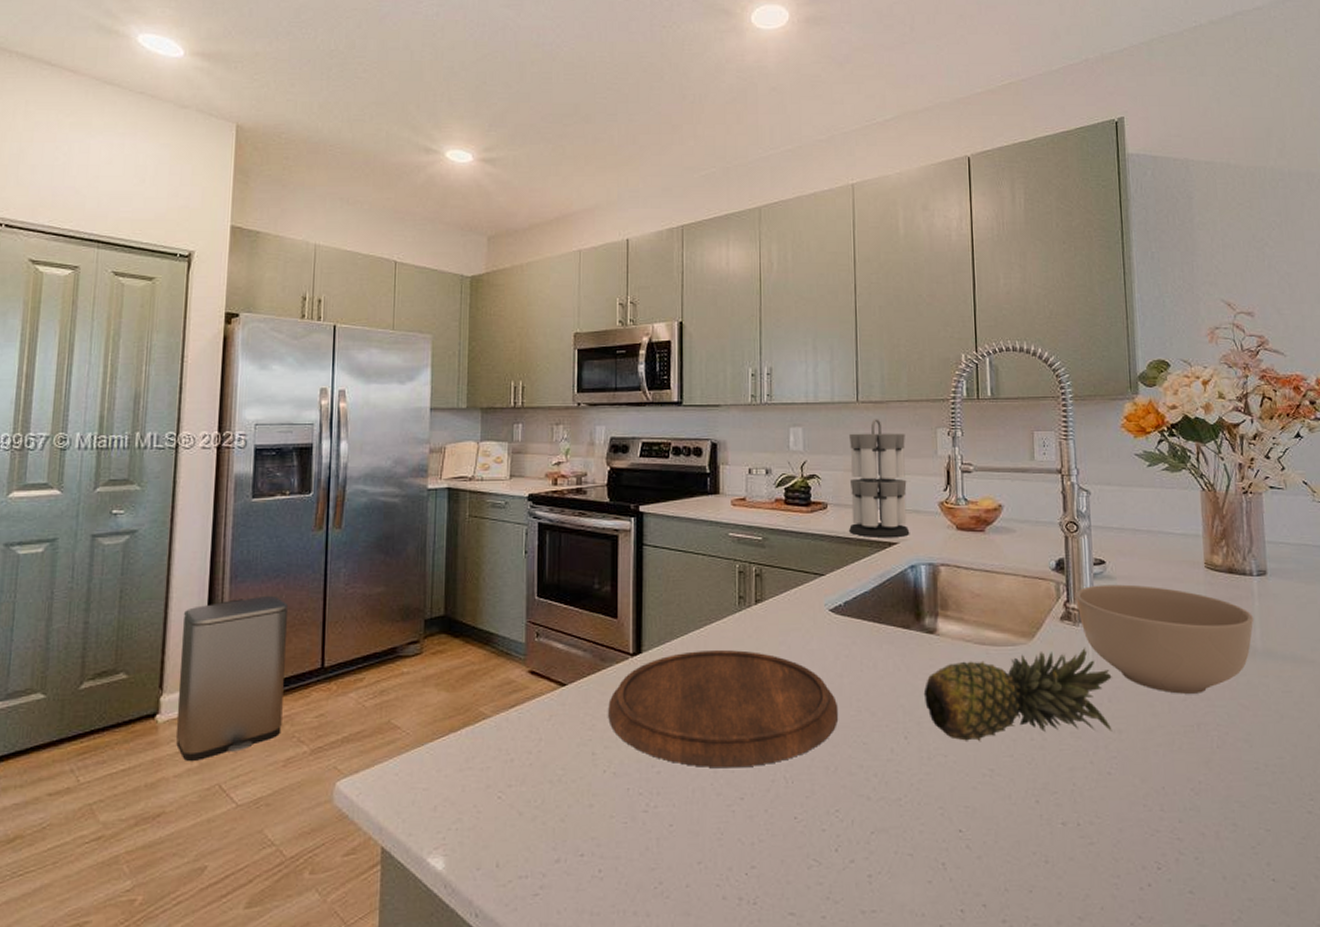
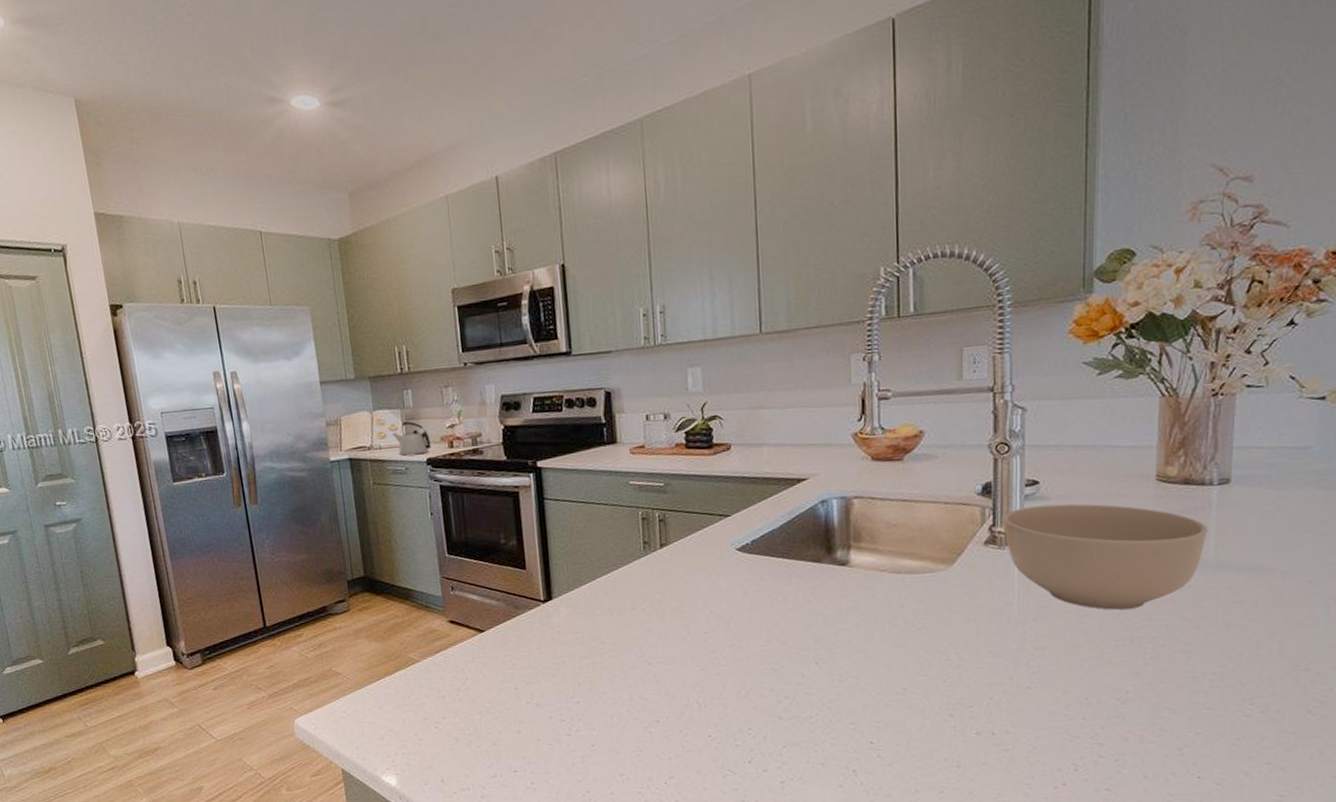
pedal bin: present [175,595,288,761] -> none [138,568,241,707]
kettle: none [497,455,534,491] -> present [393,421,431,457]
cutting board: present [608,649,839,768] -> none [525,592,749,697]
spice rack: present [849,419,910,537] -> none [752,350,821,475]
fruit: present [923,648,1113,741] -> none [835,571,1038,664]

